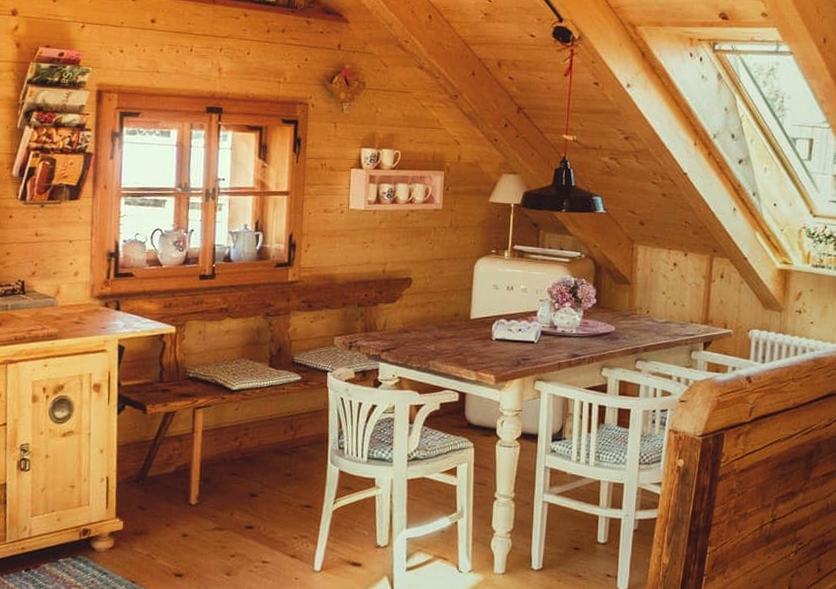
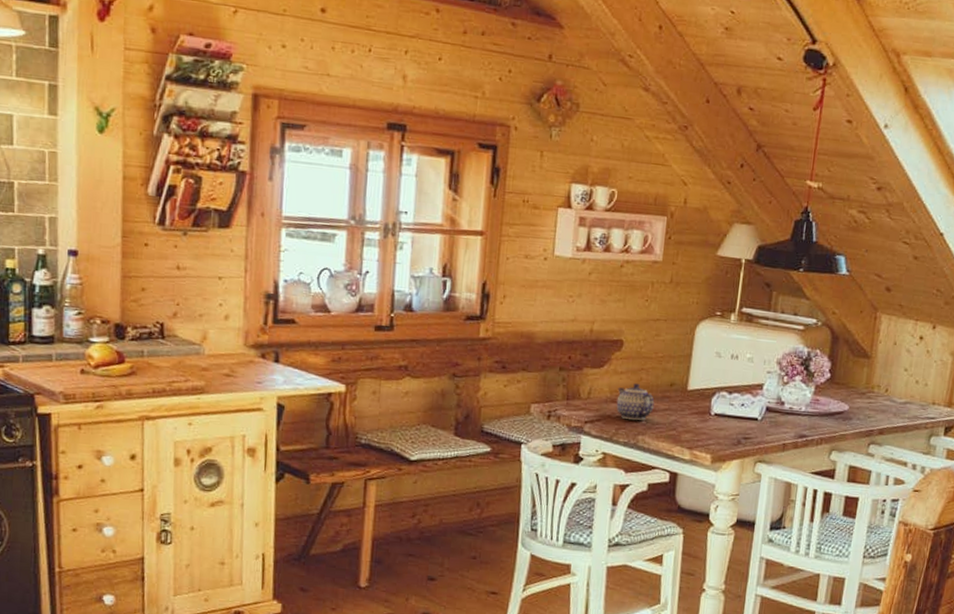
teapot: none [408,314,442,348] -> present [616,383,655,421]

